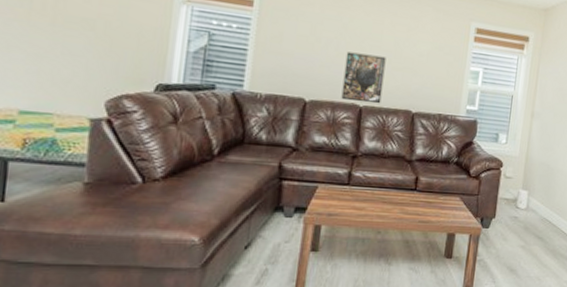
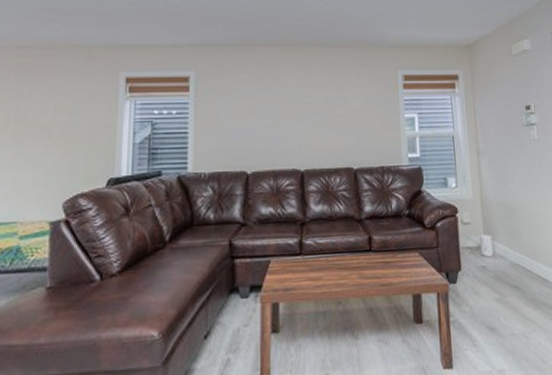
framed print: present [341,51,386,104] -> none [281,118,321,167]

